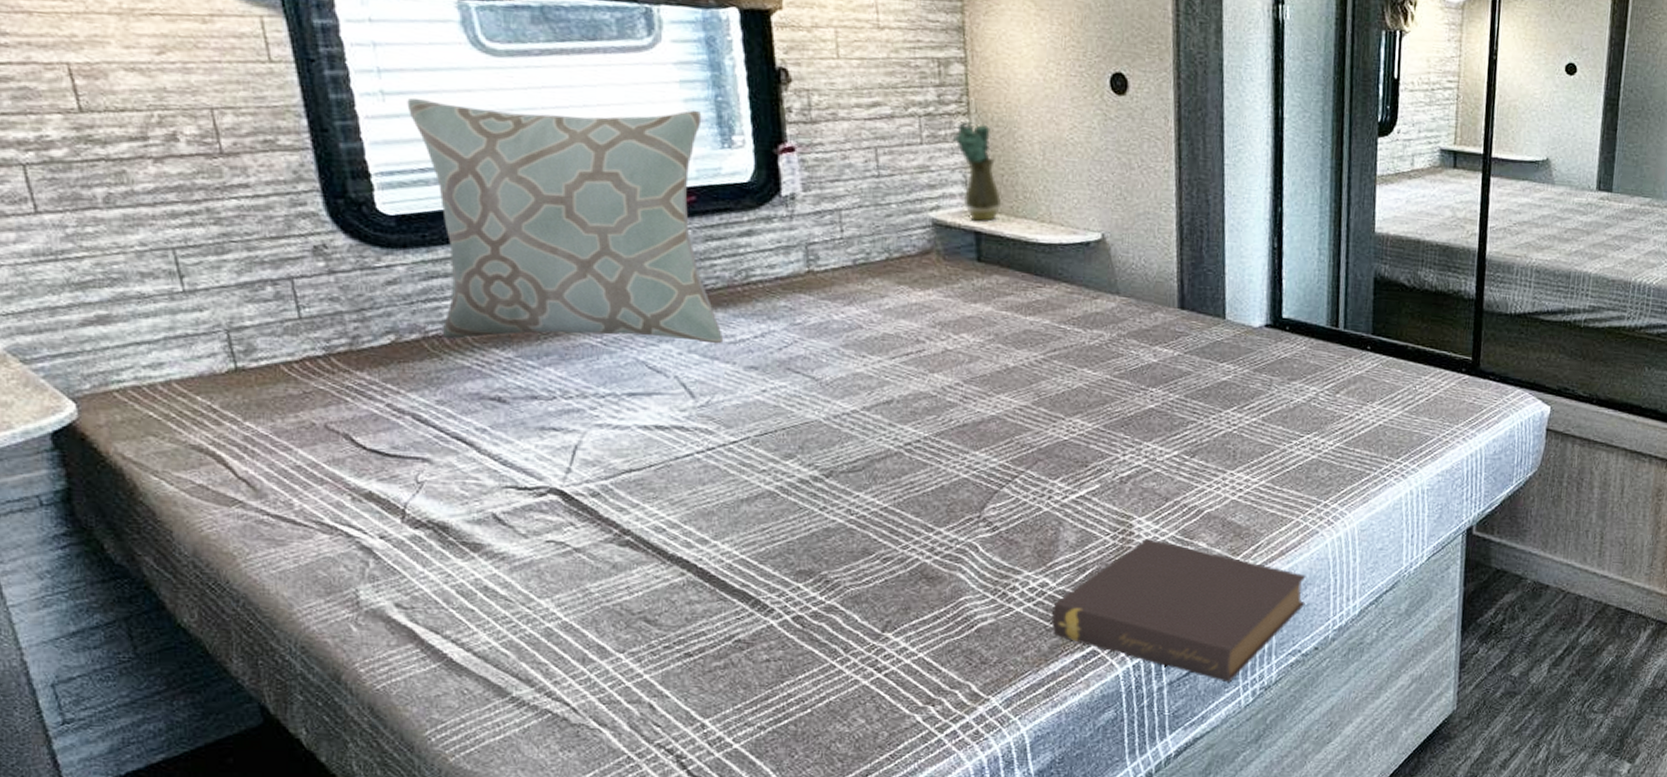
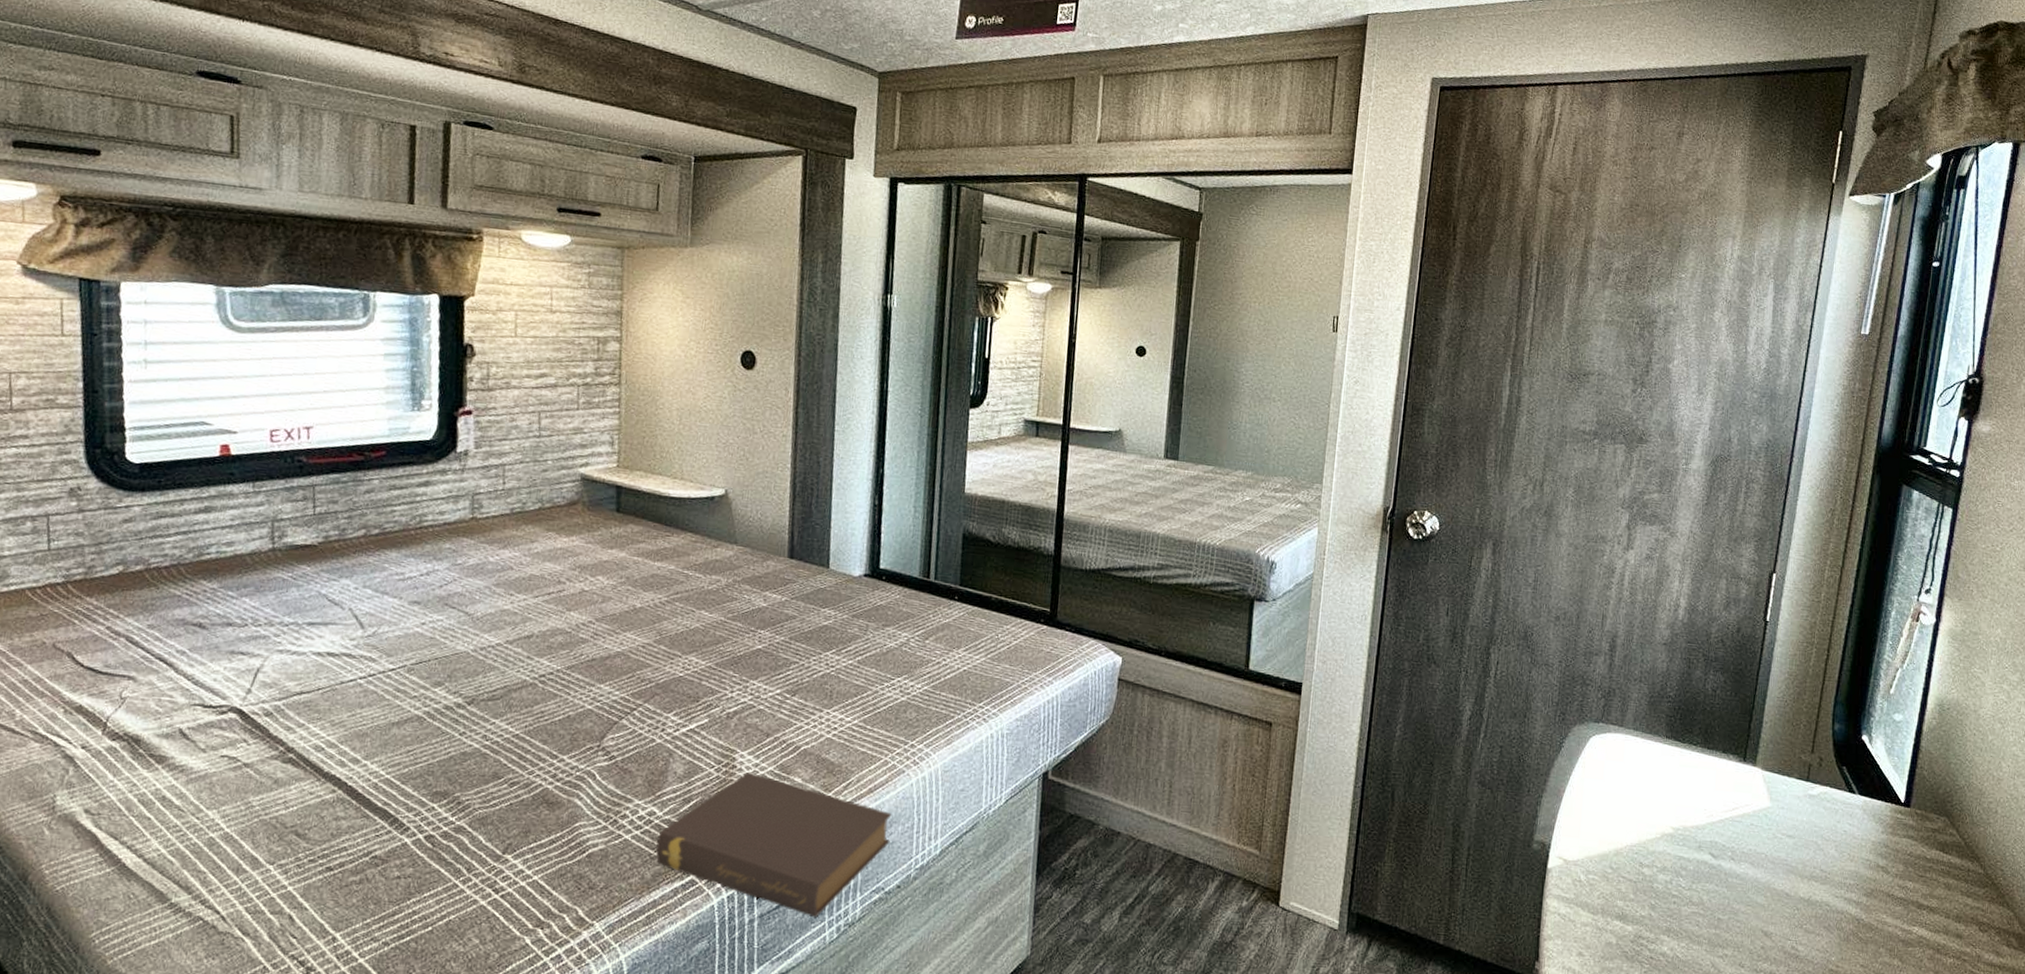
pillow: present [407,97,724,344] -> none [161,365,399,581]
vase: present [953,118,1001,221] -> none [605,388,641,477]

